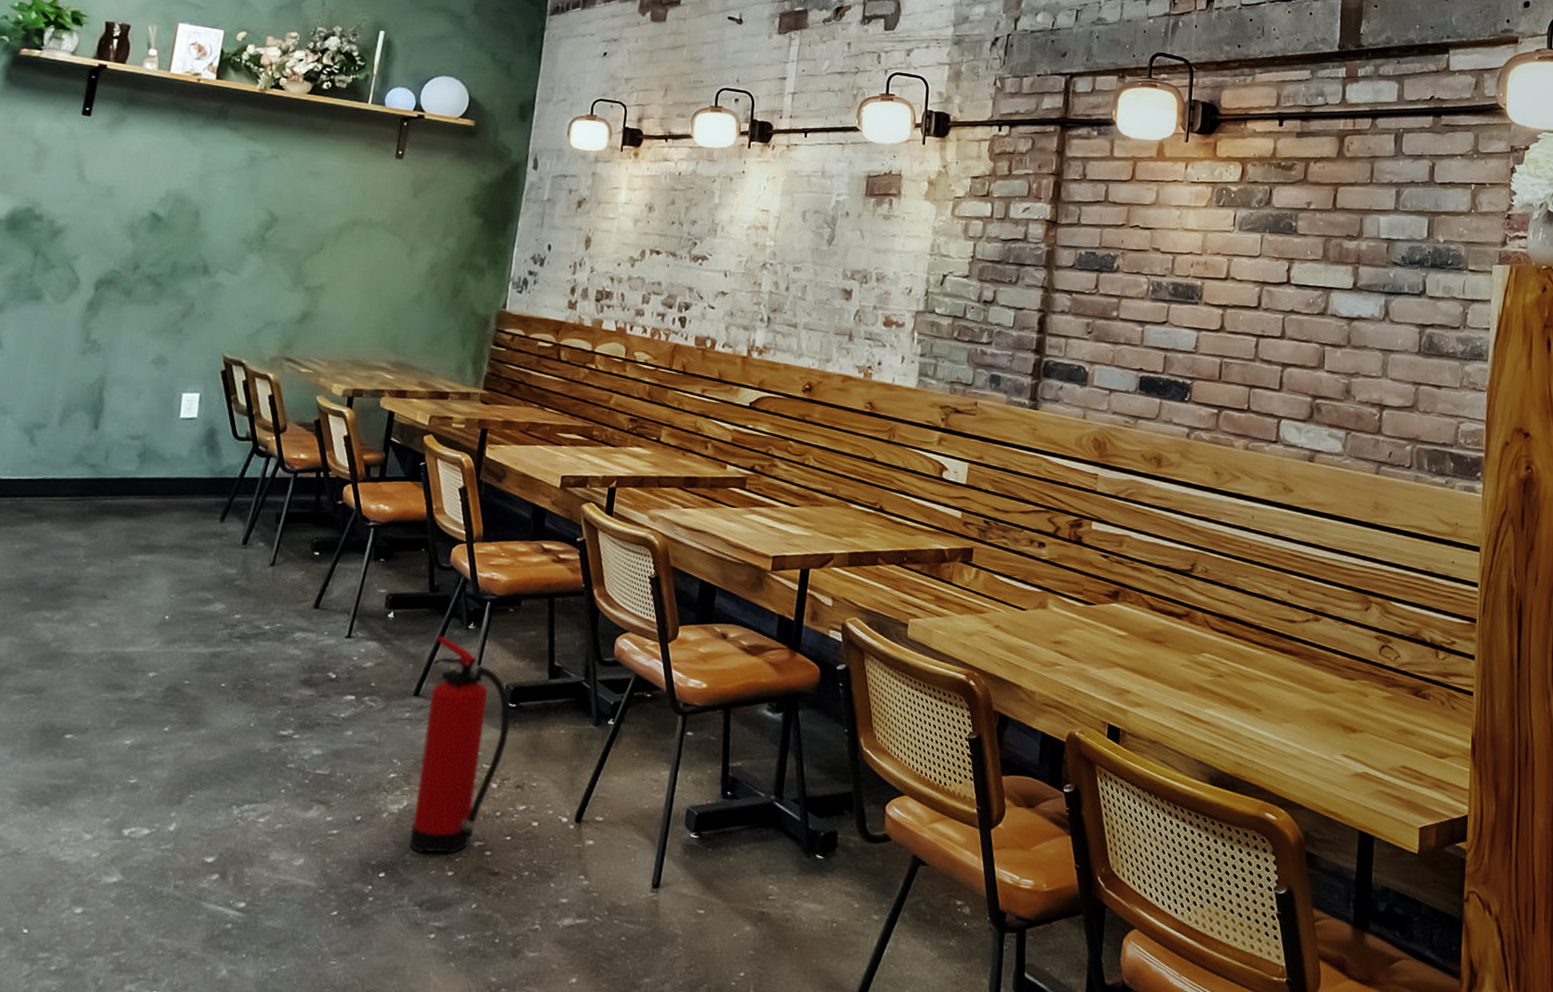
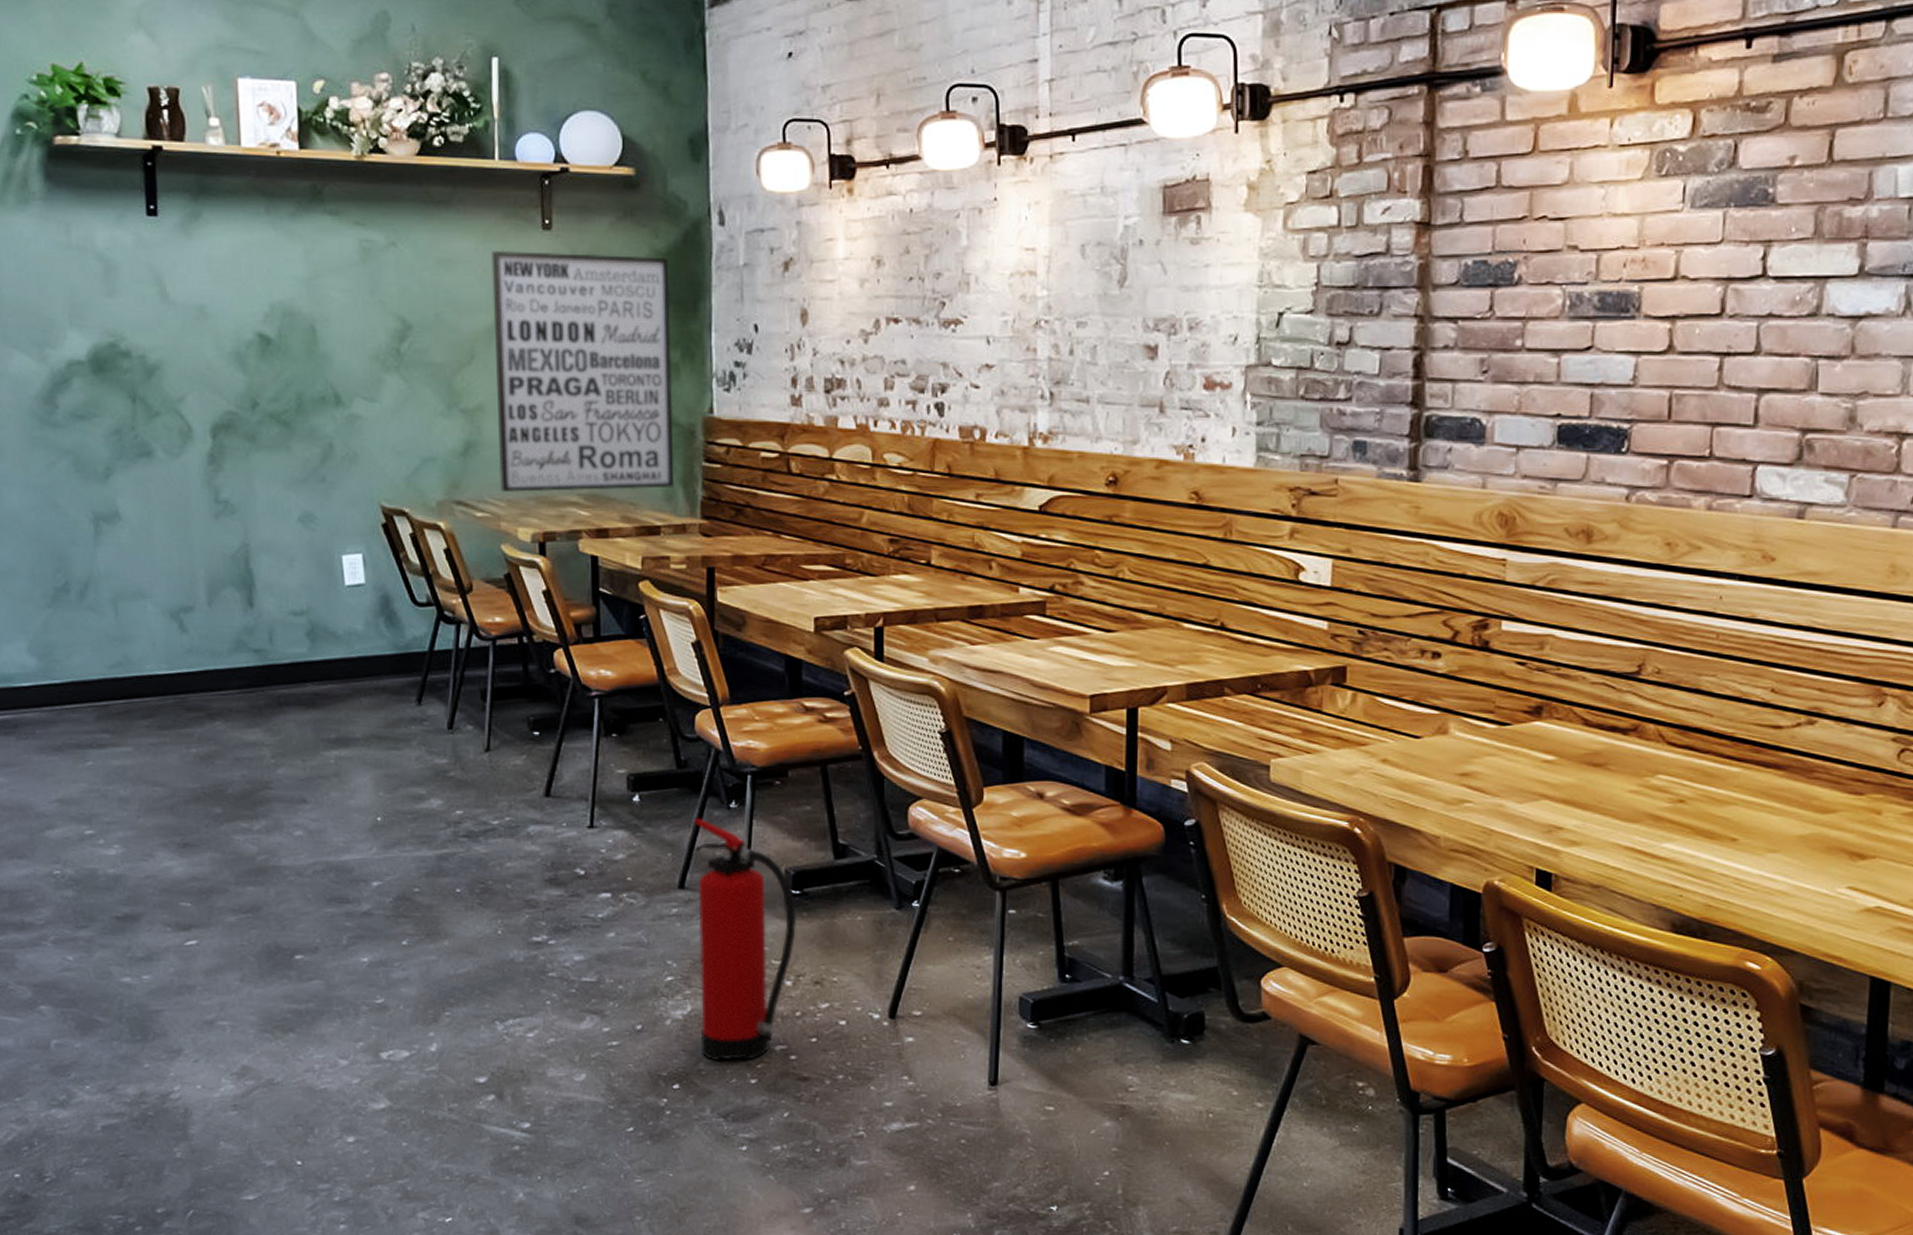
wall art: none [324,169,489,363] -> present [491,250,673,493]

